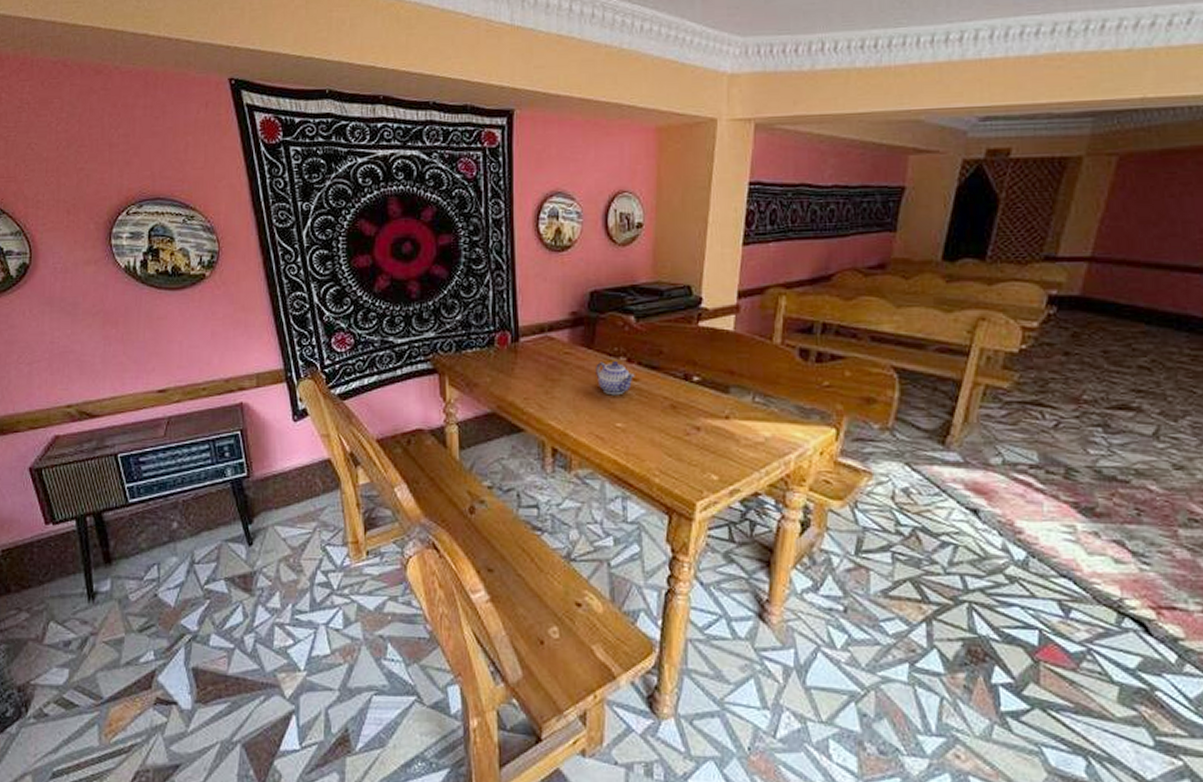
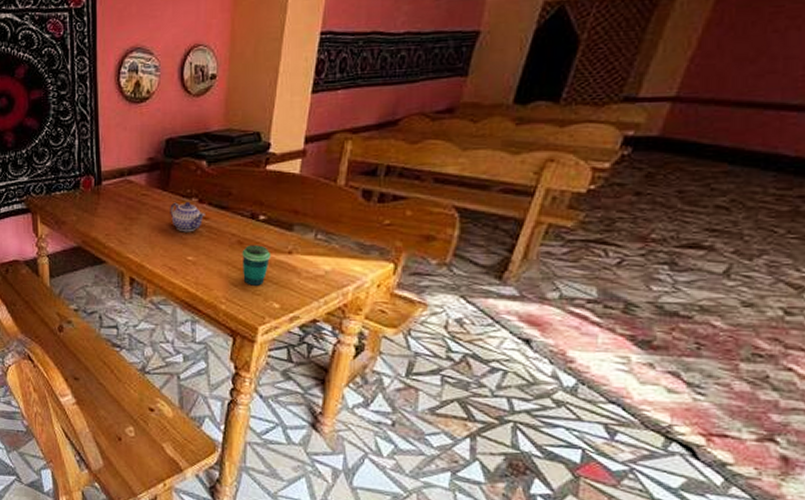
cup: none [675,409,708,455] -> present [242,245,272,286]

